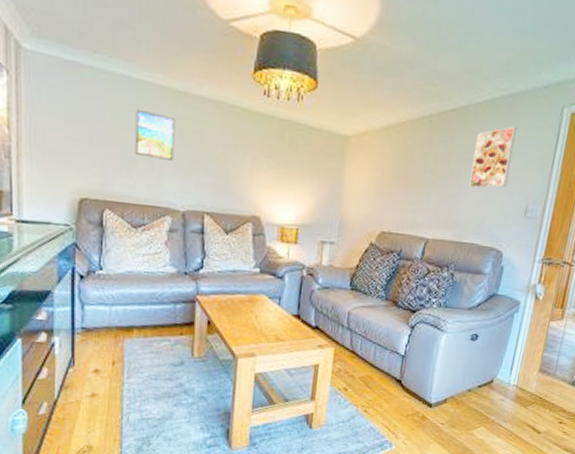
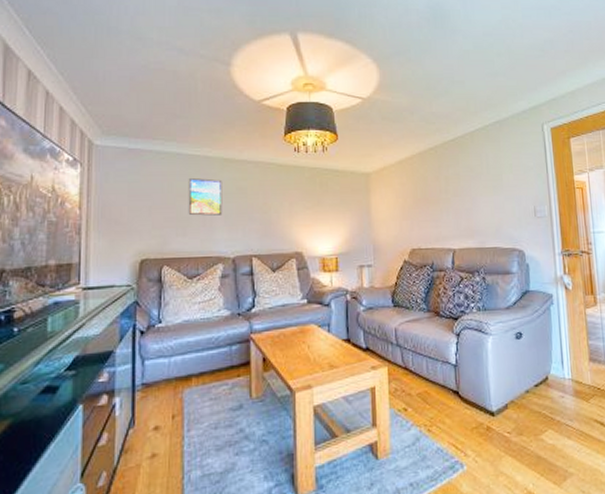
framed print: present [469,126,518,189] -> none [477,145,513,199]

